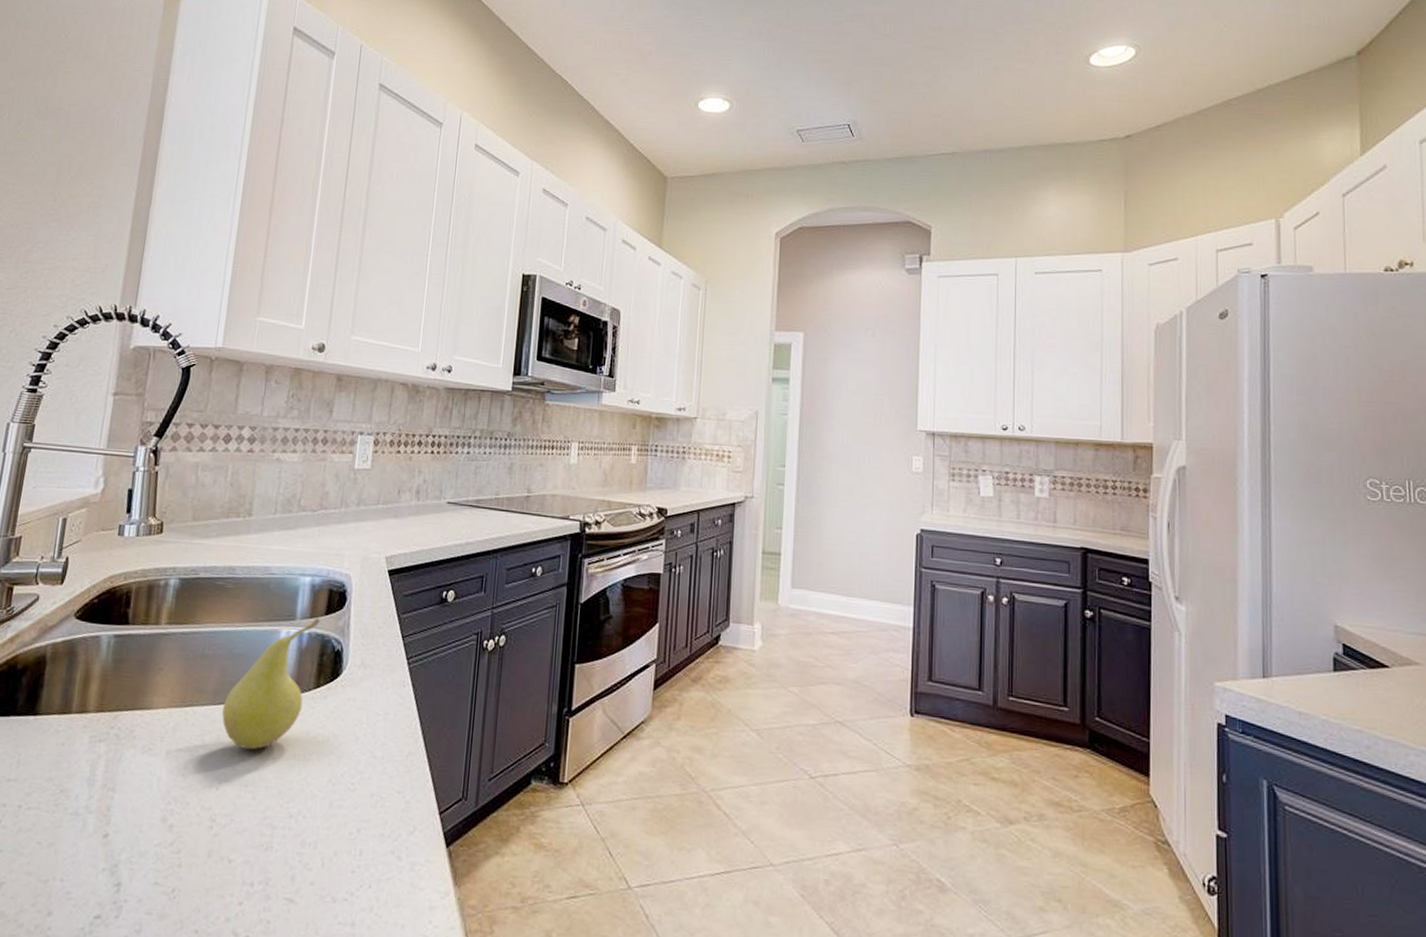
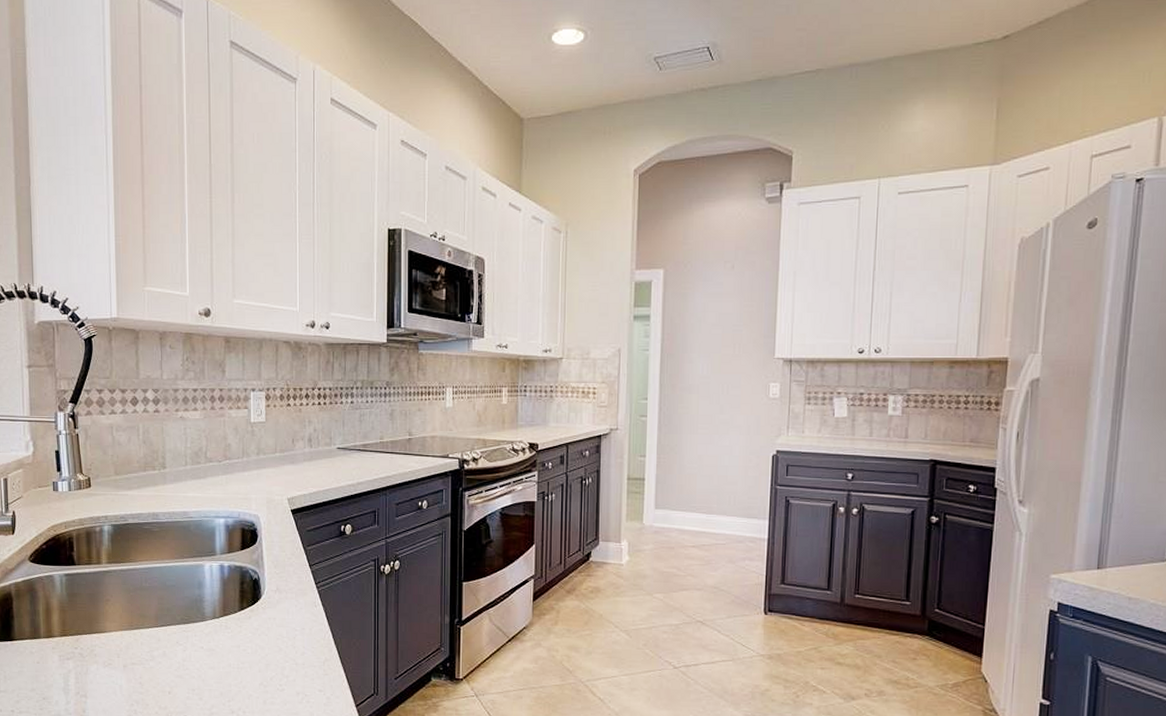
fruit: present [222,617,320,750] -> none [165,552,237,662]

